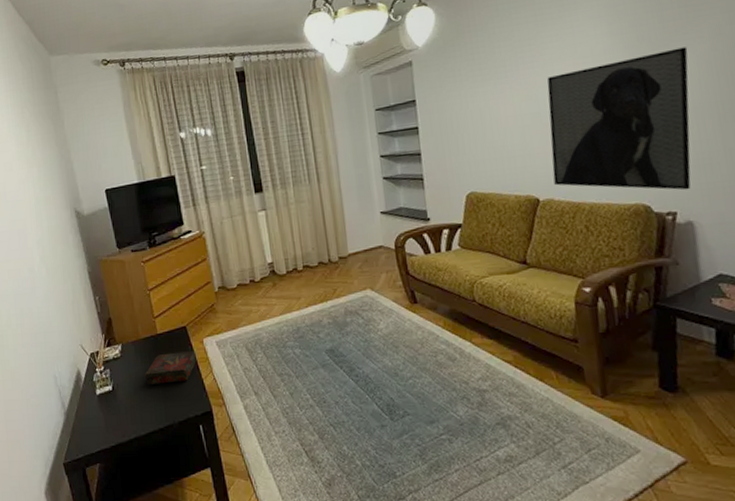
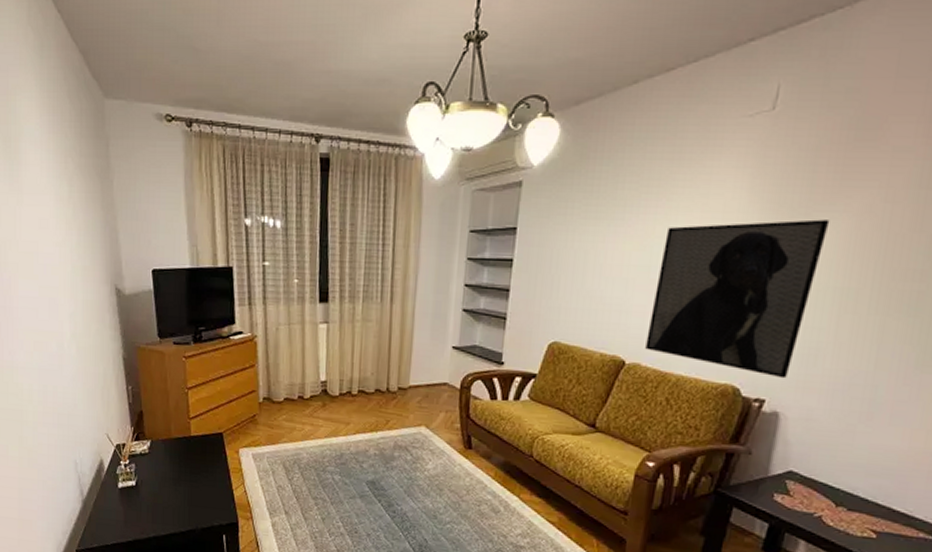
book: present [145,351,197,385] -> none [172,457,229,489]

